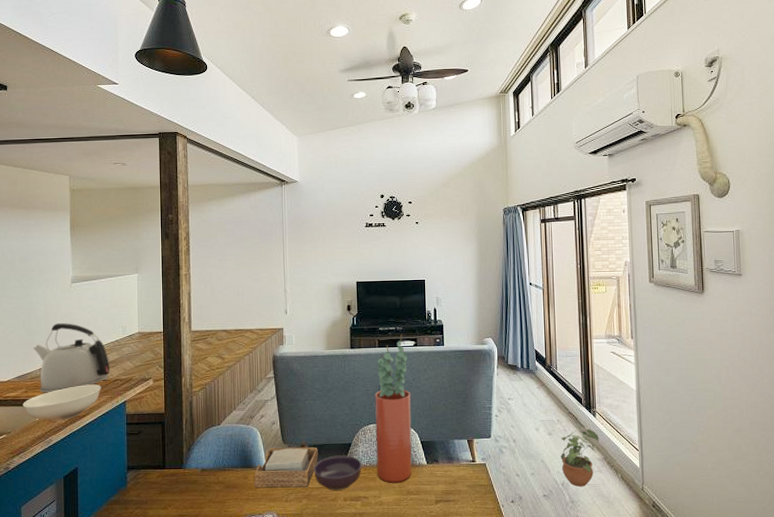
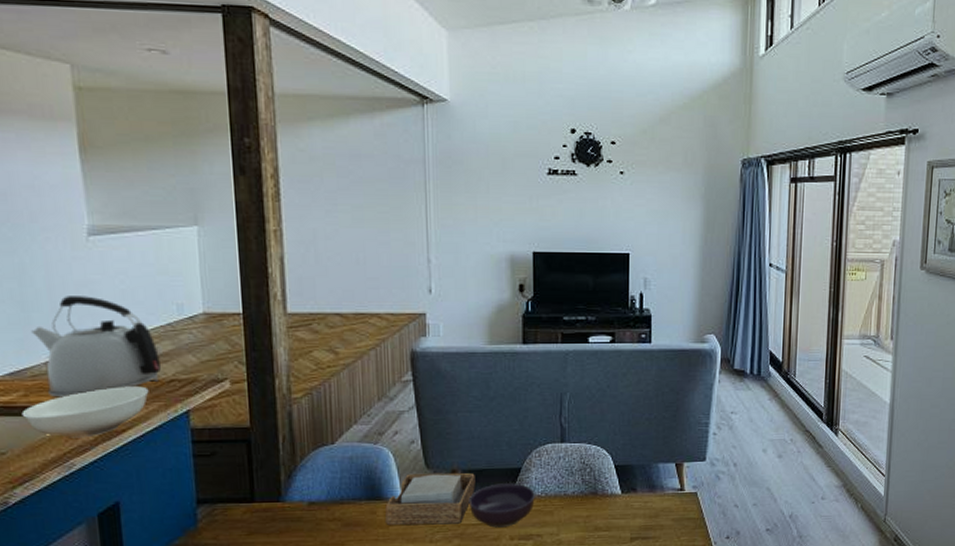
vase: present [375,334,412,484] -> none [555,326,603,518]
potted plant: present [561,429,599,487] -> none [791,451,839,519]

